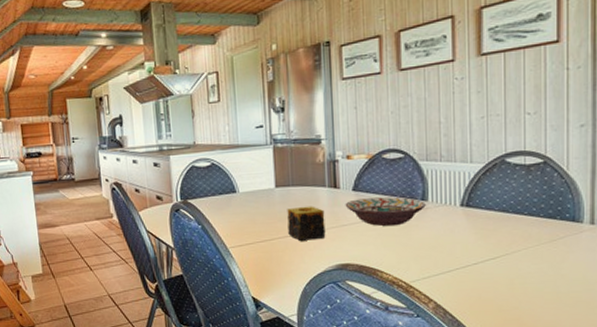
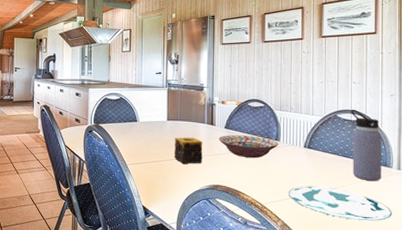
plate: none [441,254,584,294] -> present [288,186,393,221]
water bottle: none [524,149,568,243] -> present [351,109,382,182]

